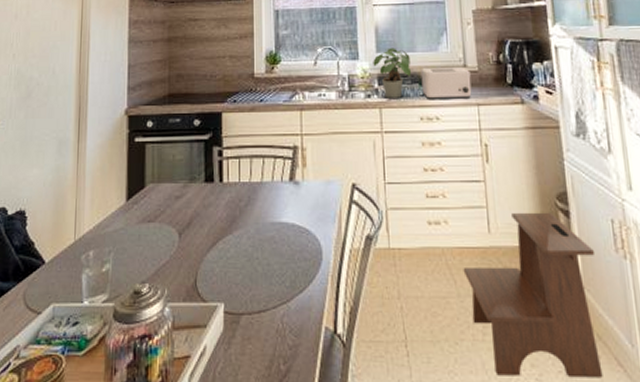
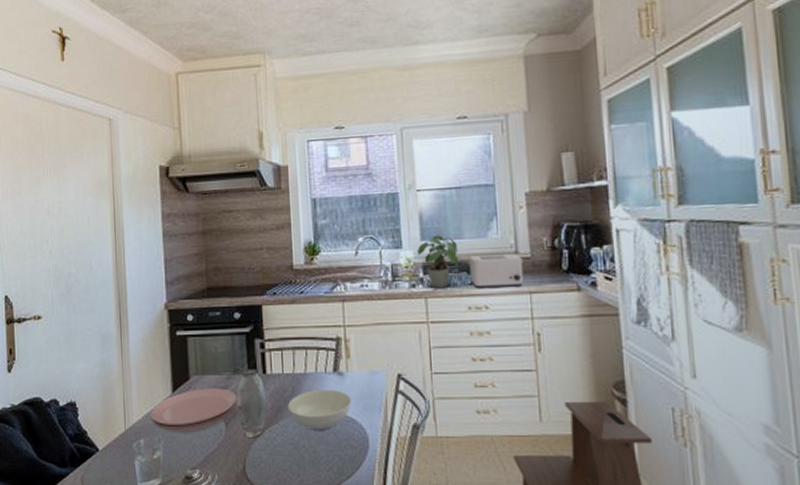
plate: none [102,197,193,245] -> present [150,388,238,434]
vase: none [193,176,221,249] -> present [237,368,266,437]
bowl: none [243,198,306,241] -> present [288,389,352,430]

